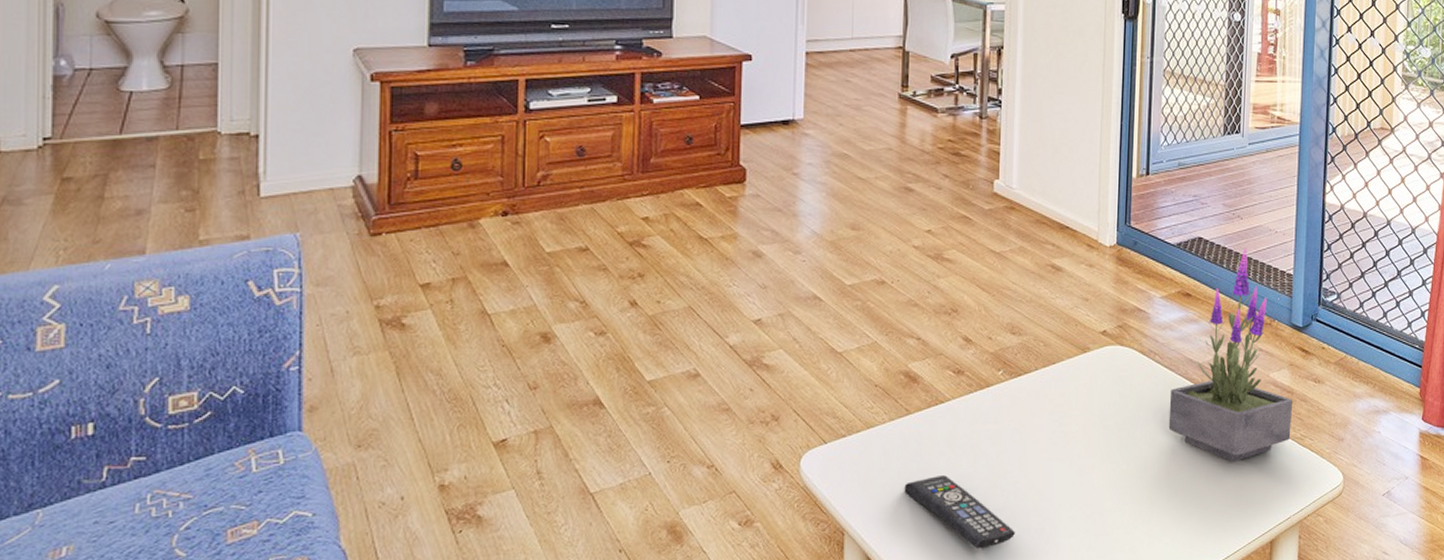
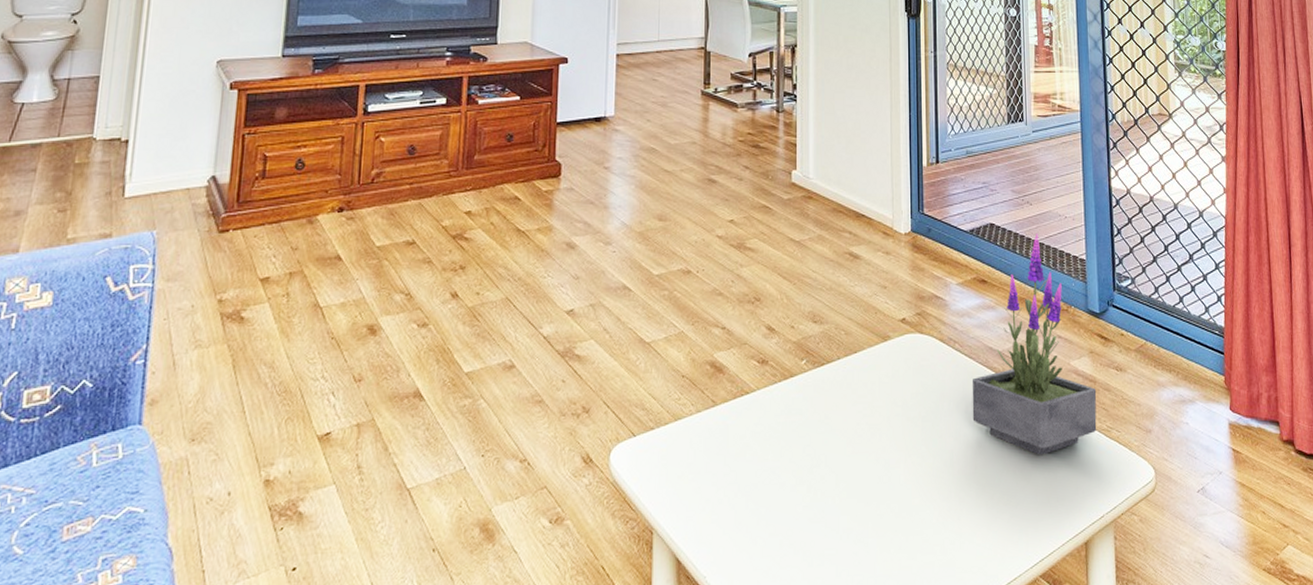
remote control: present [904,475,1015,549] -> none [712,470,823,550]

